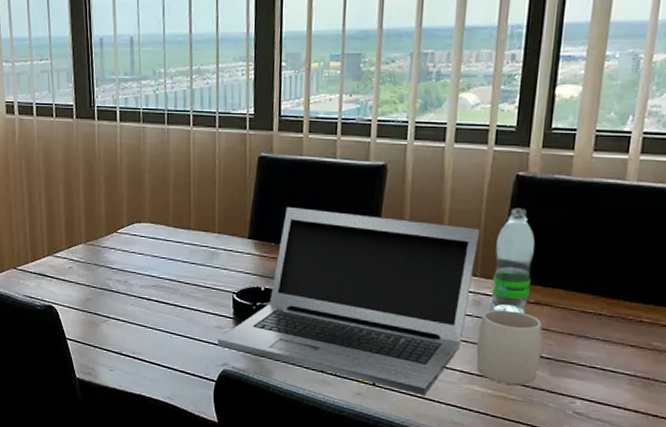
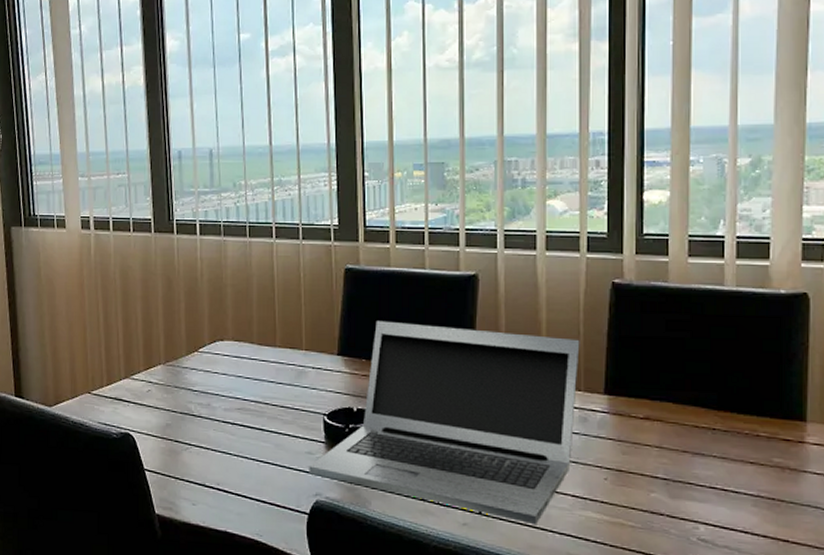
mug: present [476,309,543,385] -> none [586,426,657,510]
bottle: present [490,208,535,314] -> none [597,317,638,431]

